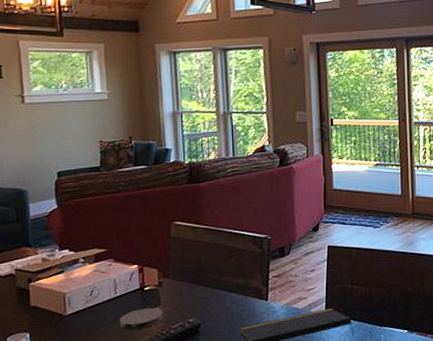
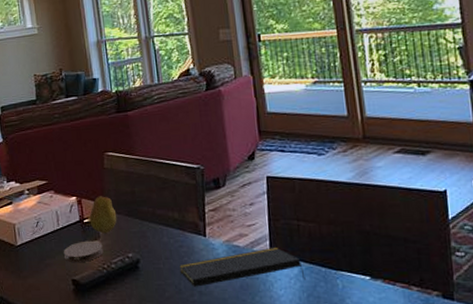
fruit: none [150,255,180,301] -> present [89,187,117,234]

